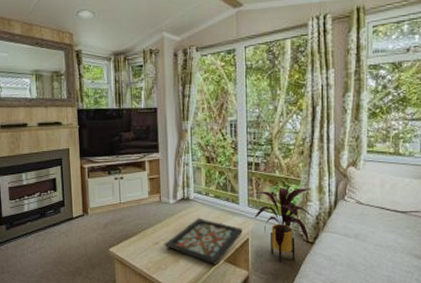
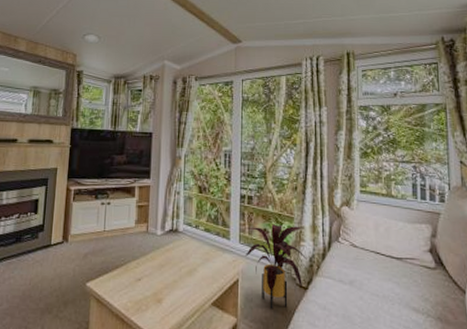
decorative tray: present [164,218,243,265] -> none [147,252,233,308]

